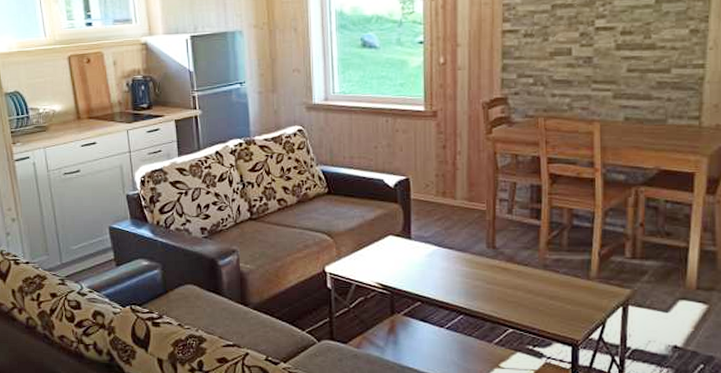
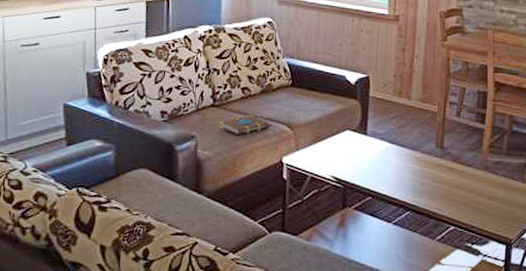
book: none [258,226,312,246] -> present [219,114,273,134]

